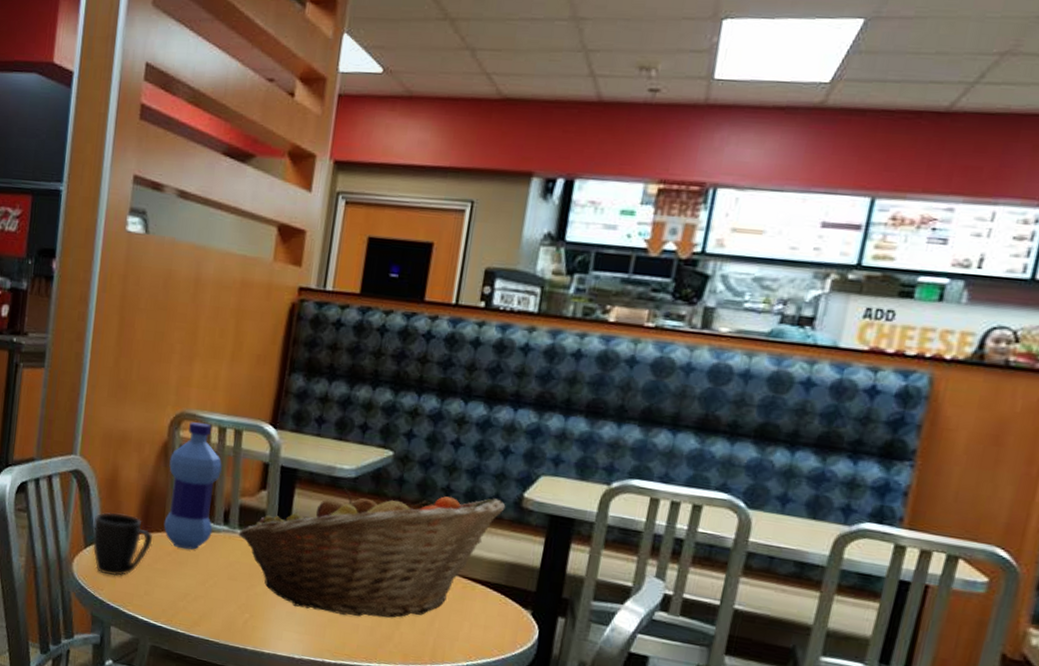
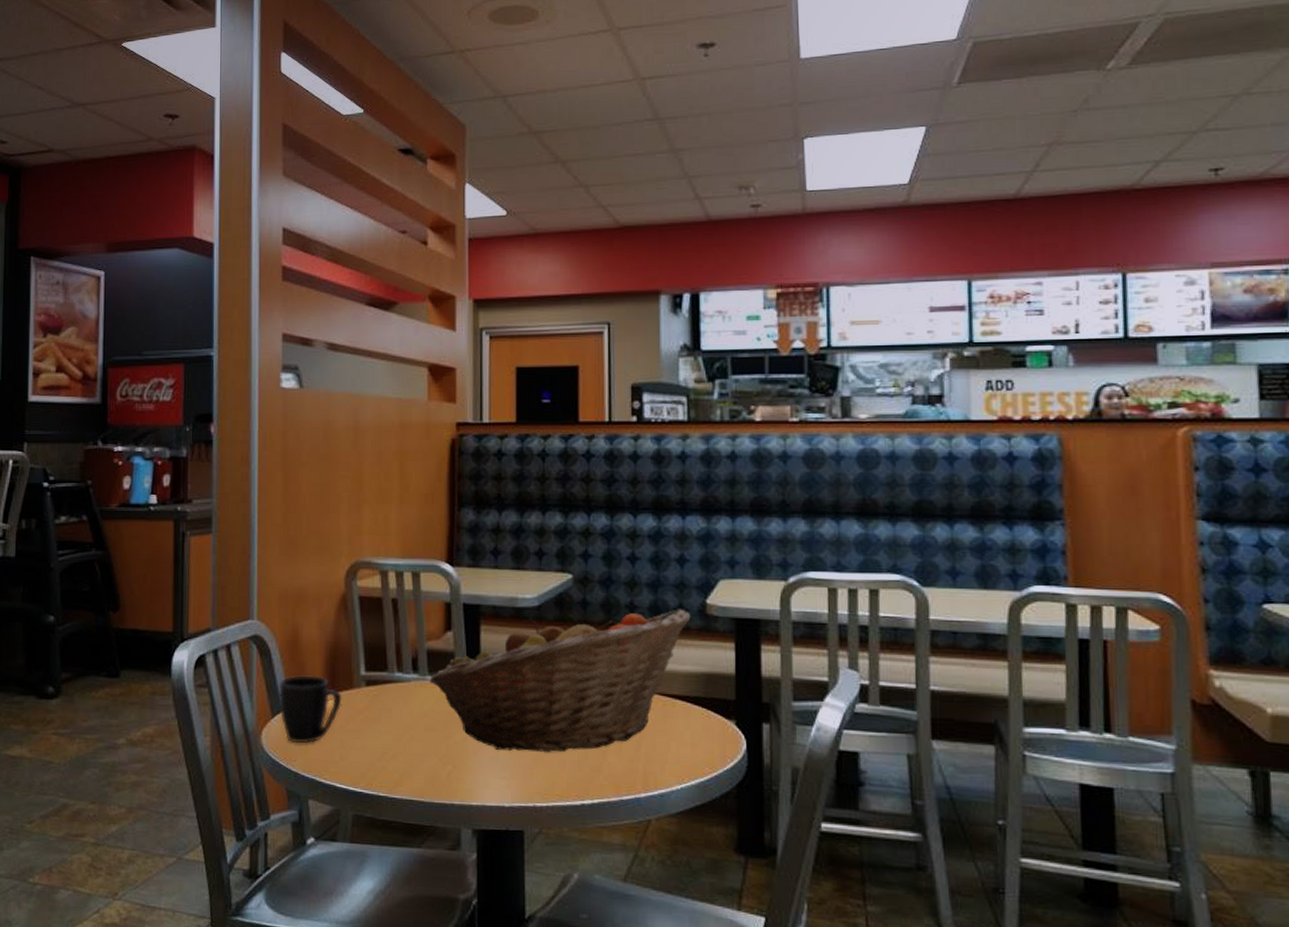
water bottle: present [163,422,222,550] -> none [350,569,404,705]

